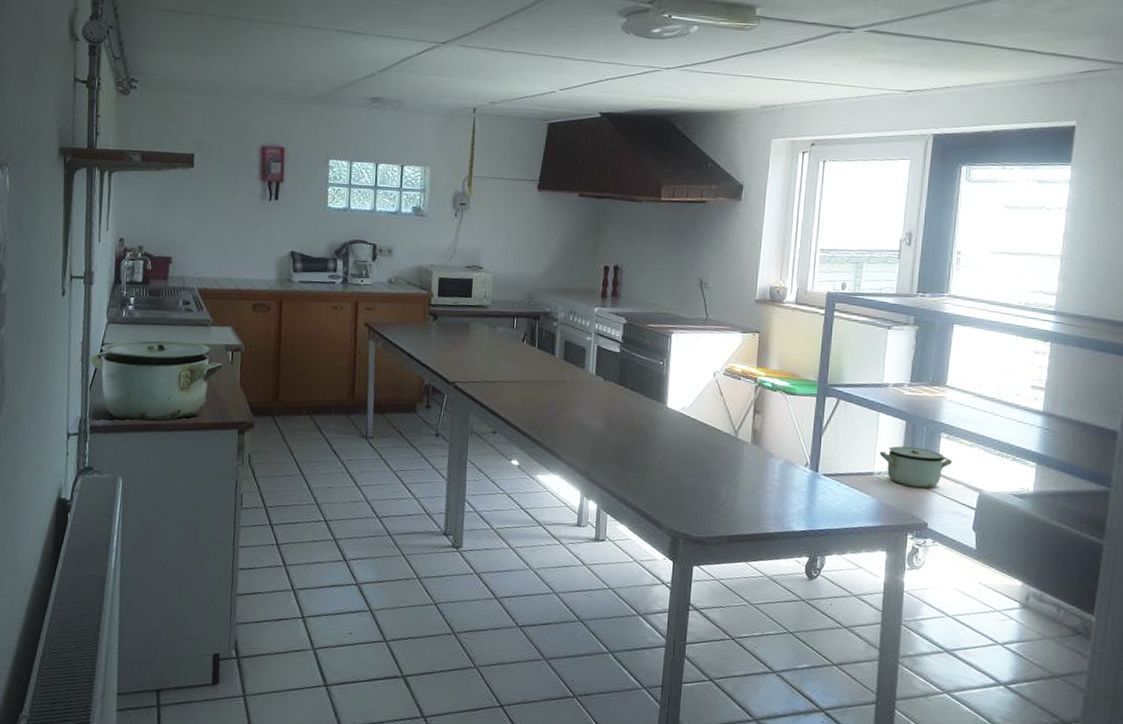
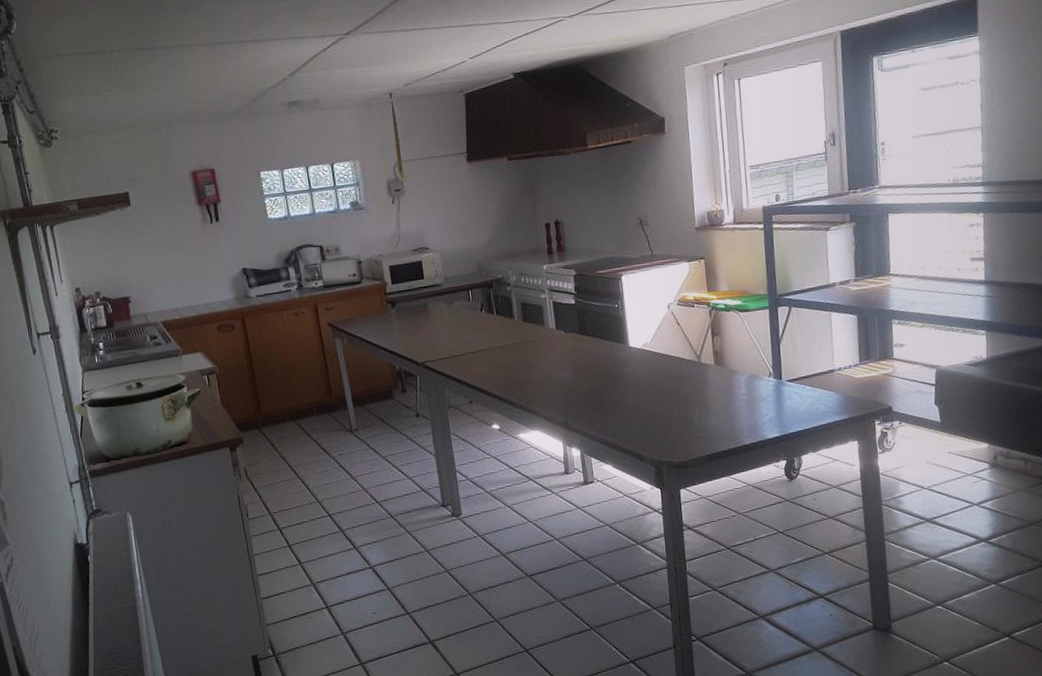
toaster: none [368,257,414,291] -> present [318,254,364,289]
cooking pot: present [879,446,952,488] -> none [836,337,906,377]

